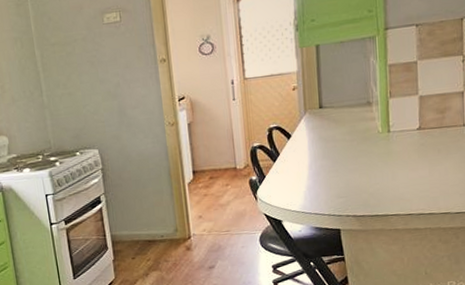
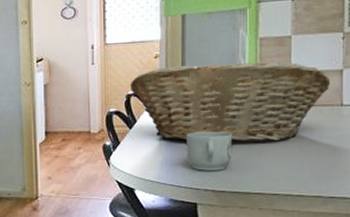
fruit basket: none [271,87,454,170] -> present [130,61,331,142]
mug: none [327,158,370,198] -> present [186,131,233,171]

